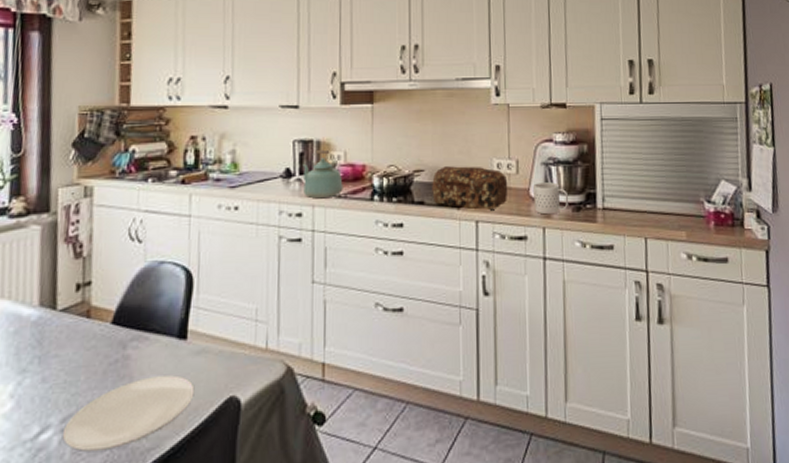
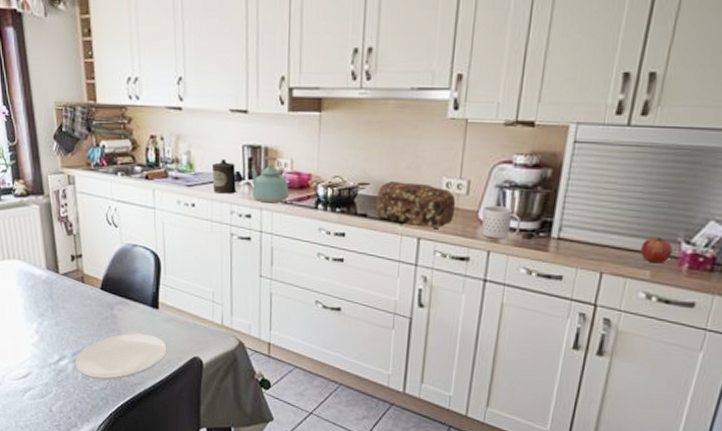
canister: none [259,156,286,193] -> present [212,159,236,194]
fruit: none [673,199,699,224] -> present [640,237,673,264]

